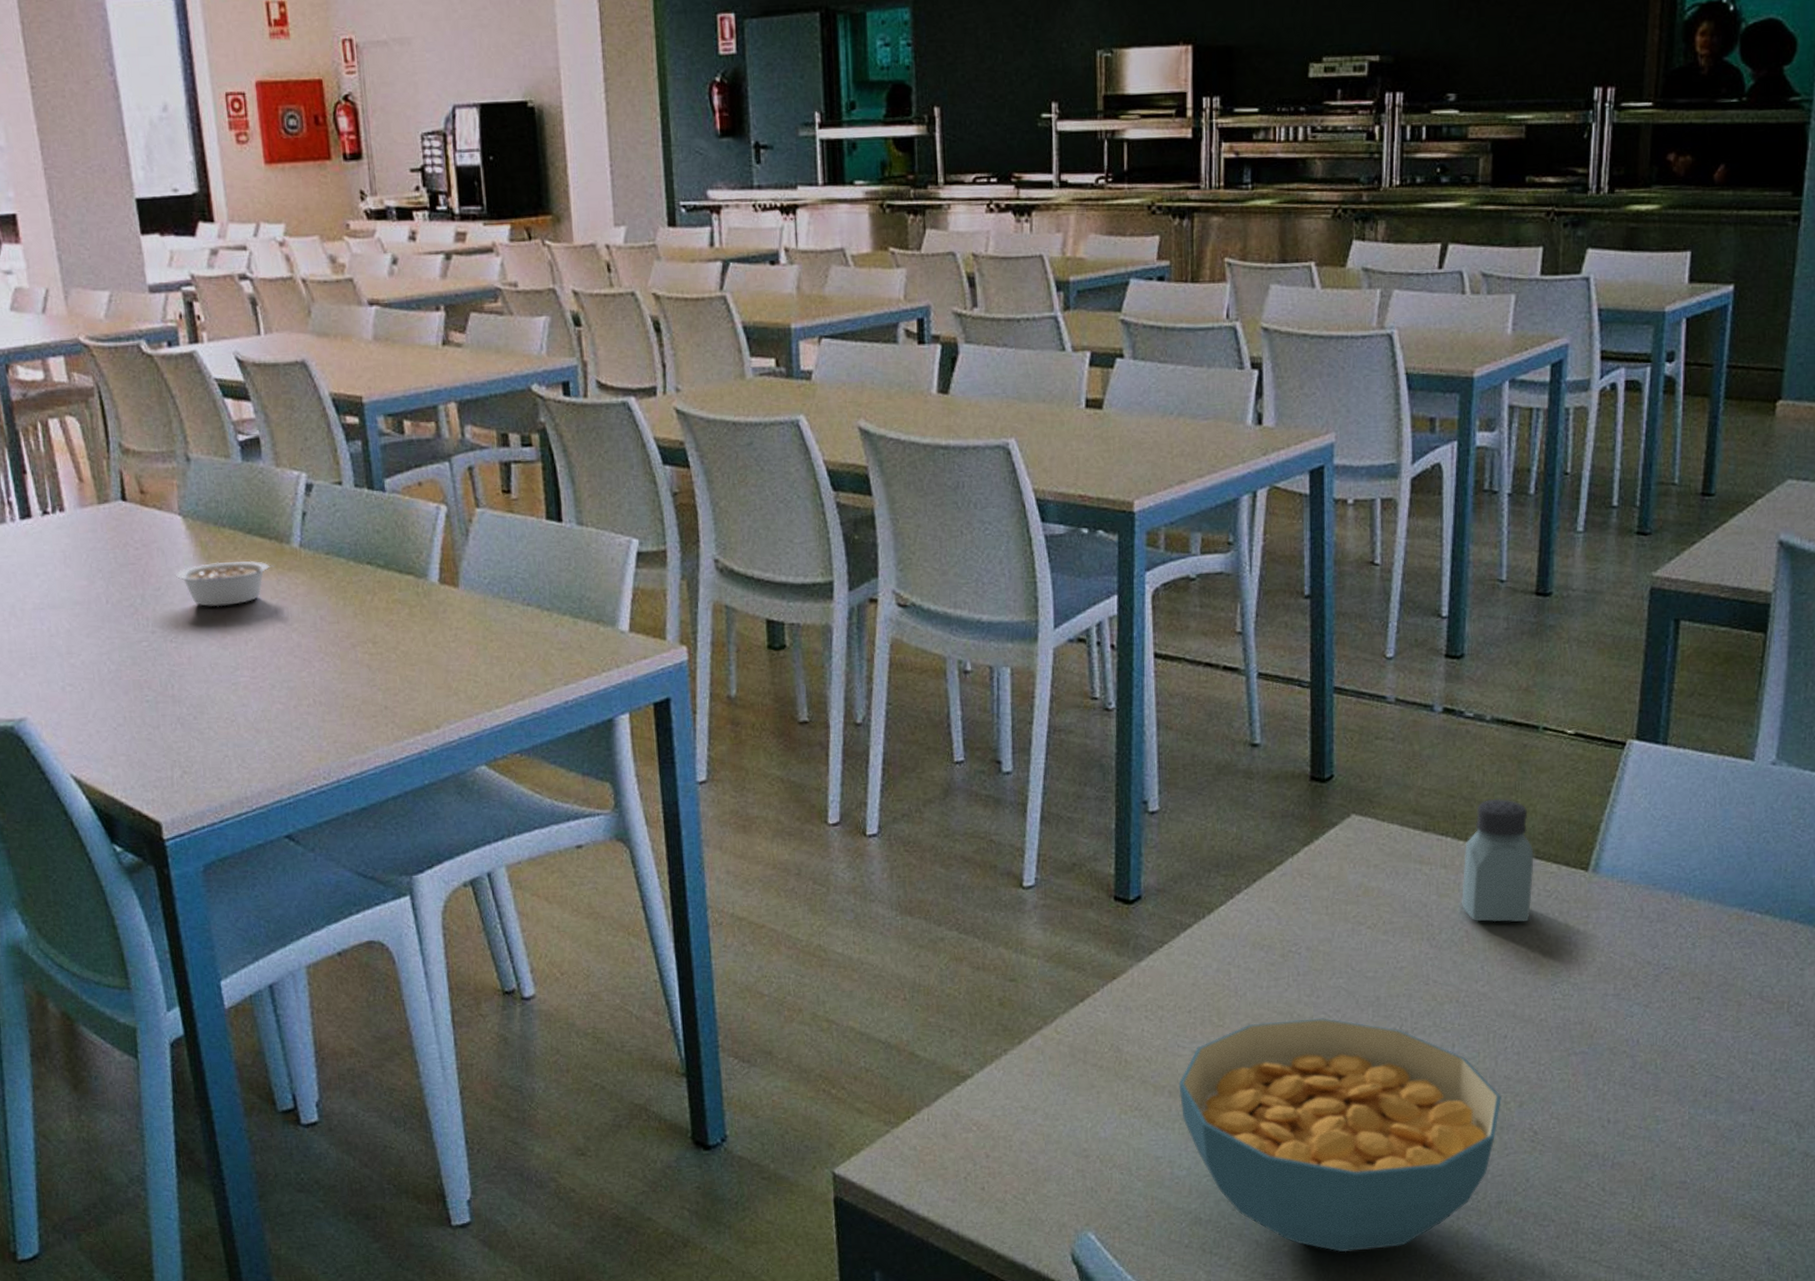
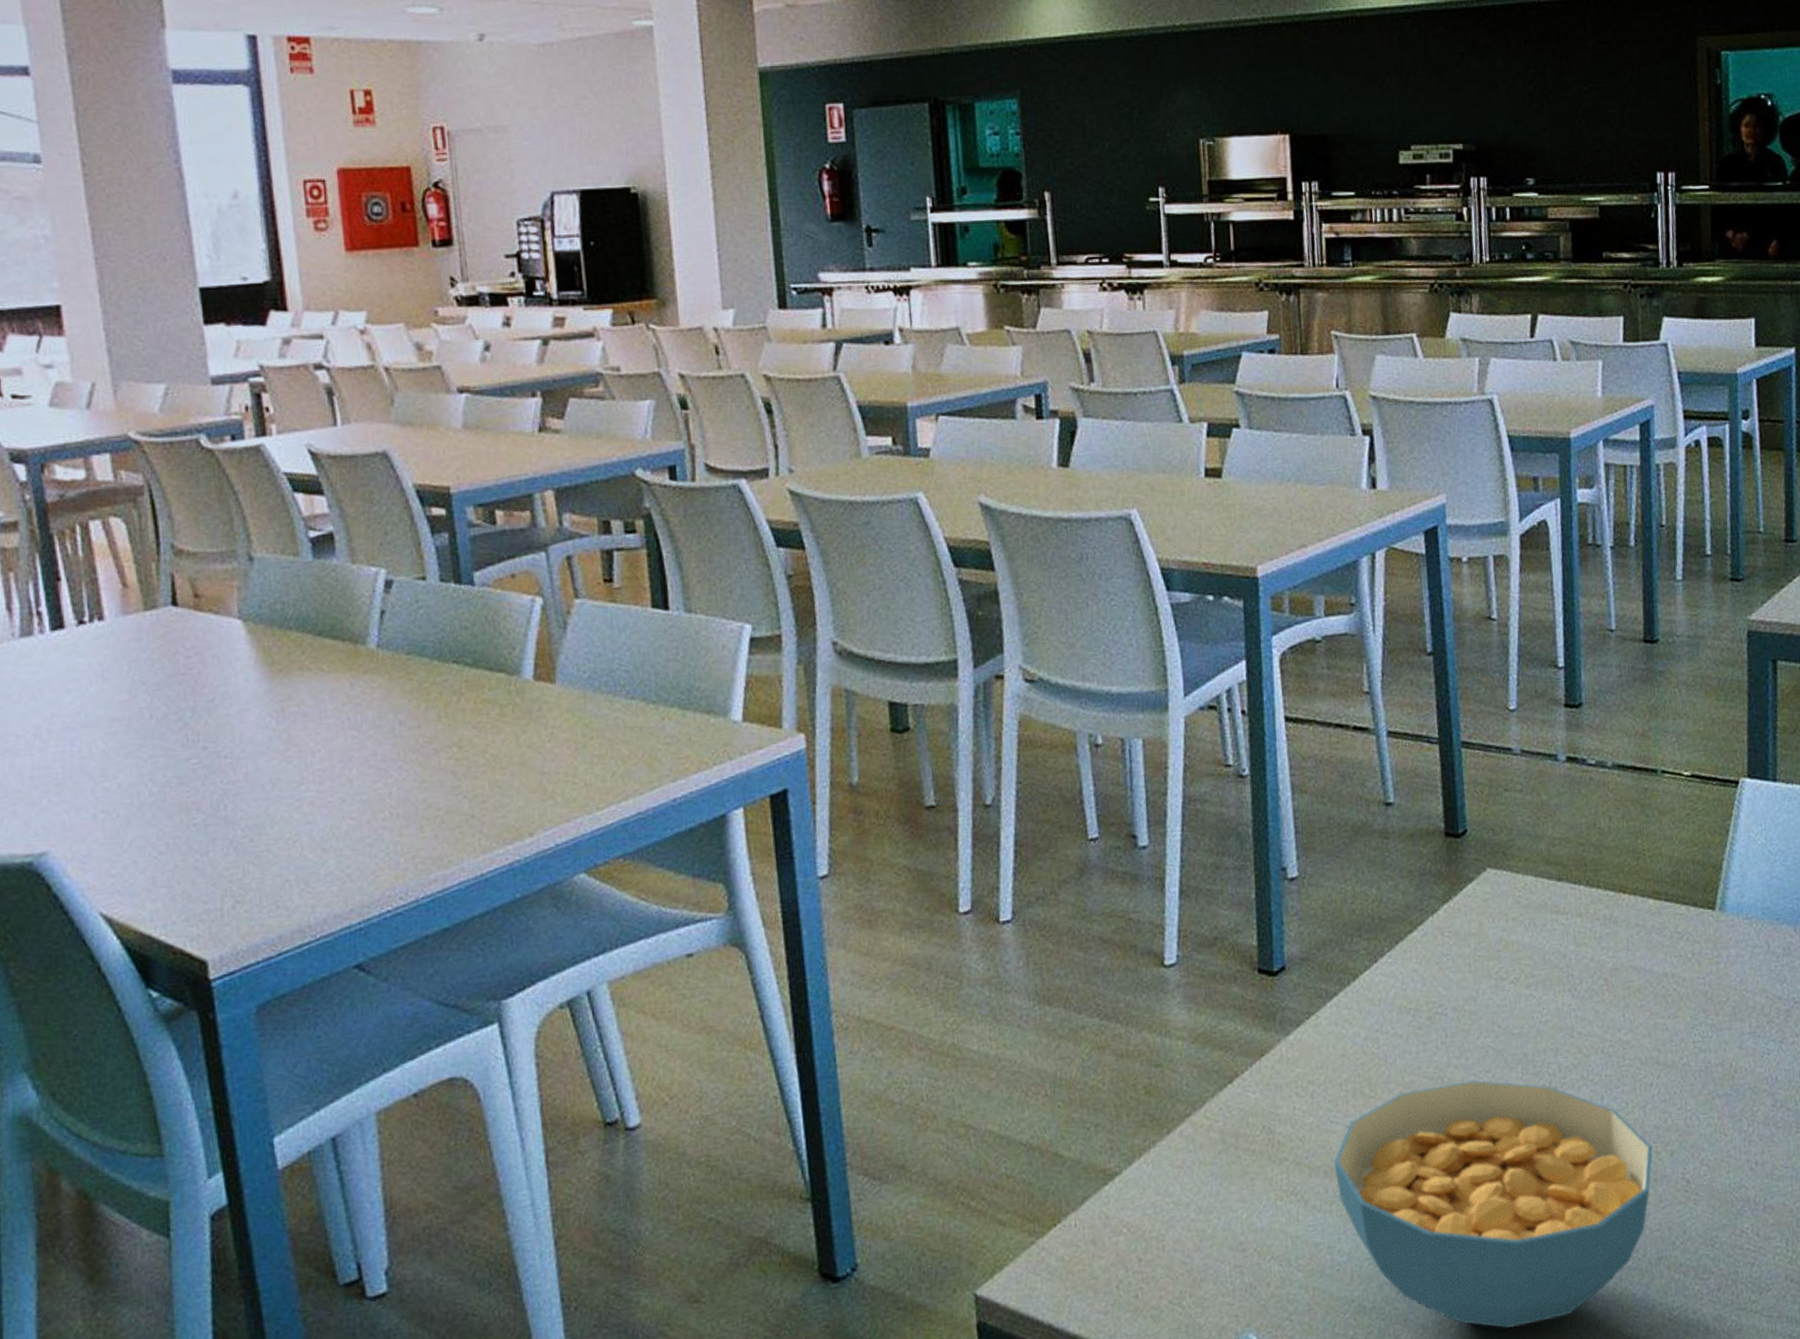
legume: present [176,560,275,607] -> none [233,664,348,717]
saltshaker: present [1462,798,1534,923] -> none [1597,843,1665,969]

